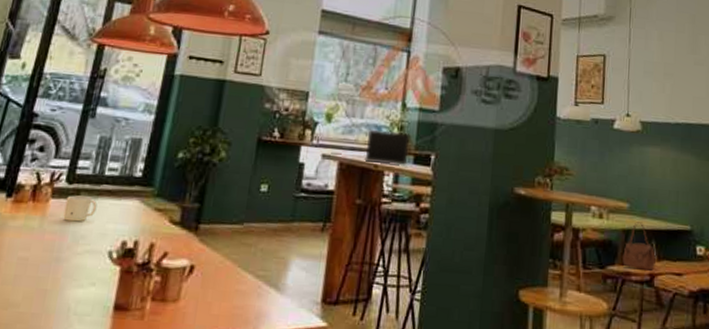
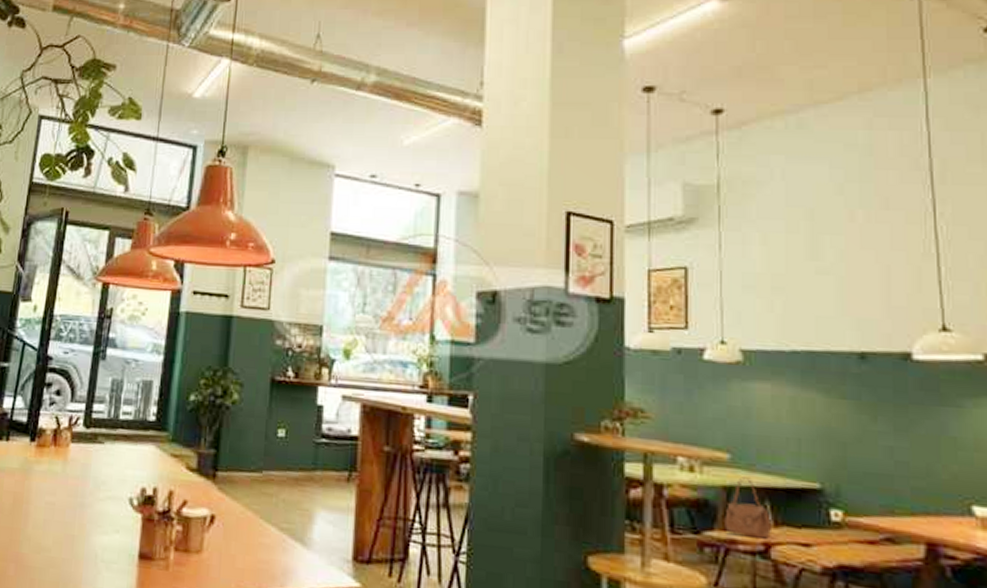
mug: present [63,195,97,222] -> none [83,439,115,468]
laptop computer: present [364,130,410,167] -> none [390,367,442,409]

